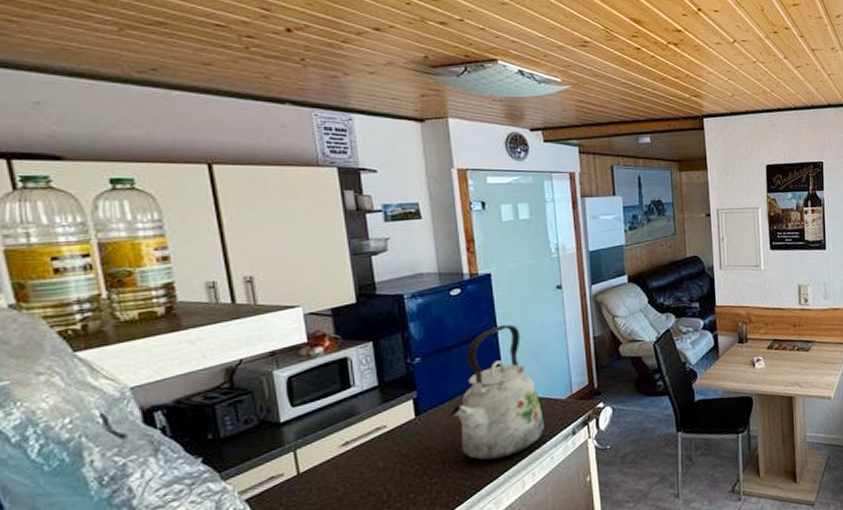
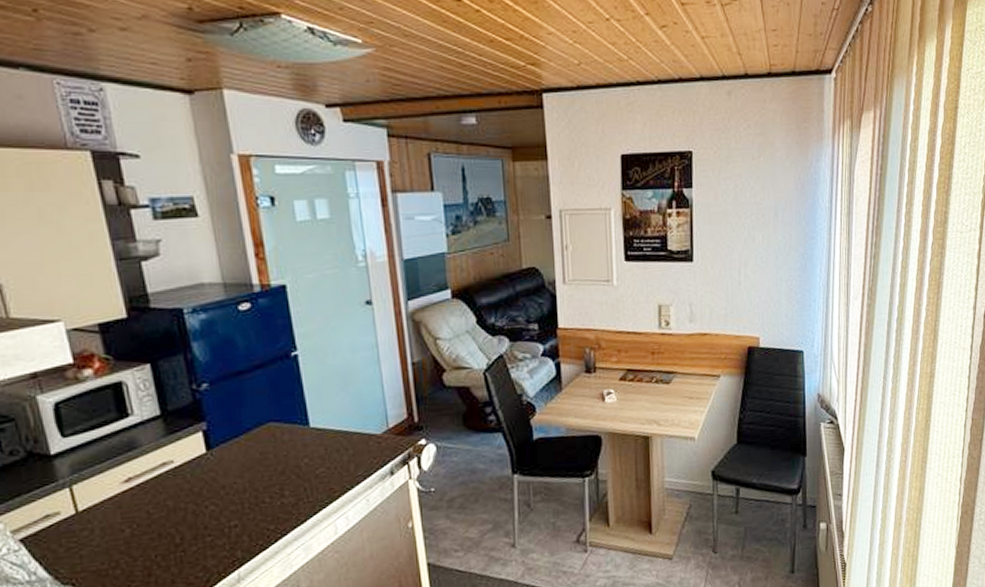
kettle: present [450,324,544,461] -> none [246,346,357,502]

